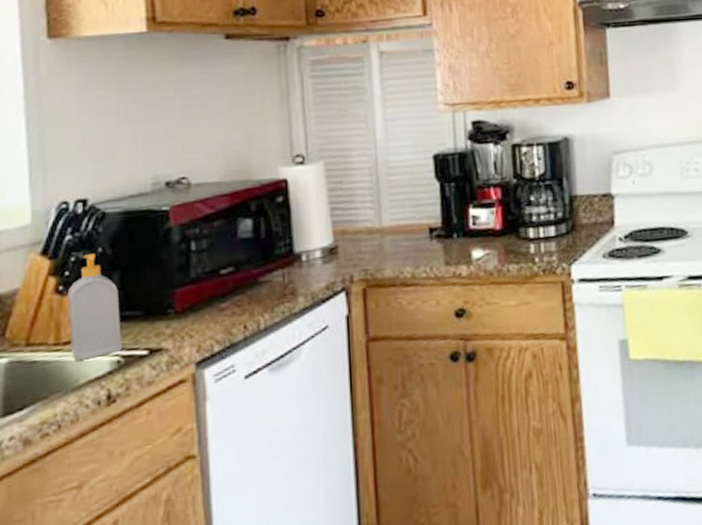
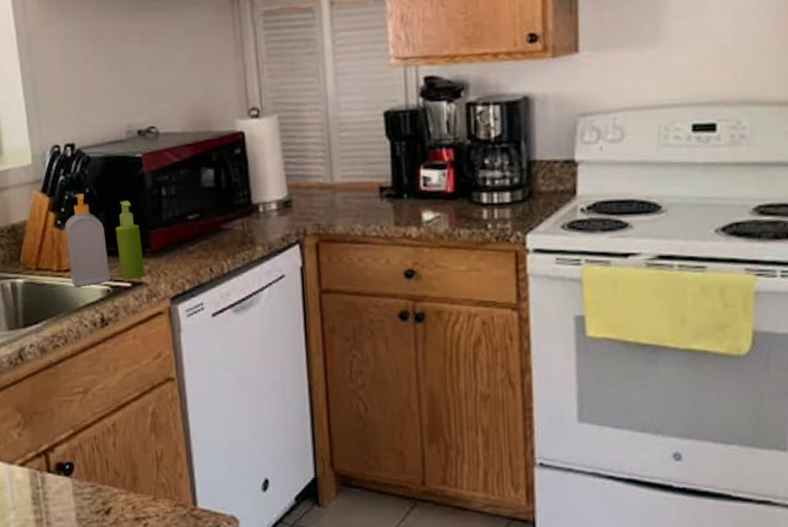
soap dispenser: none [133,258,166,346] -> present [116,201,145,279]

